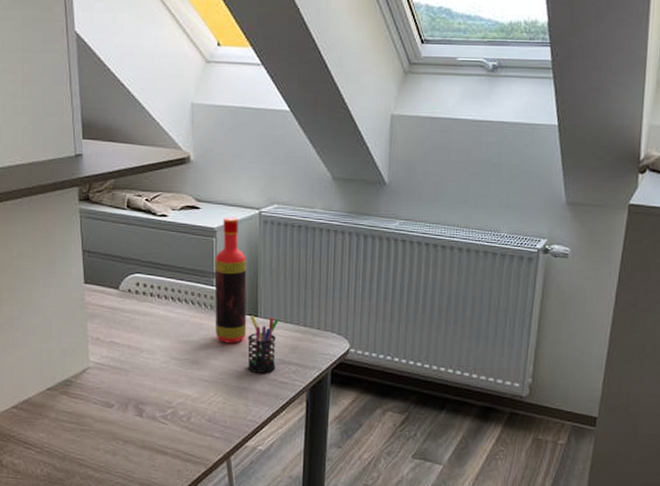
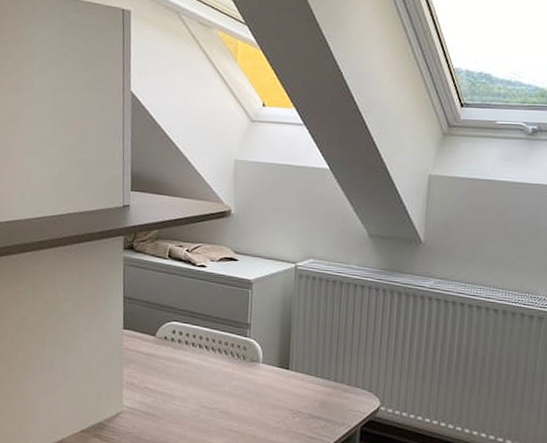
bottle: present [214,216,247,343] -> none [246,269,281,395]
pen holder: present [247,316,280,373] -> none [276,368,310,427]

